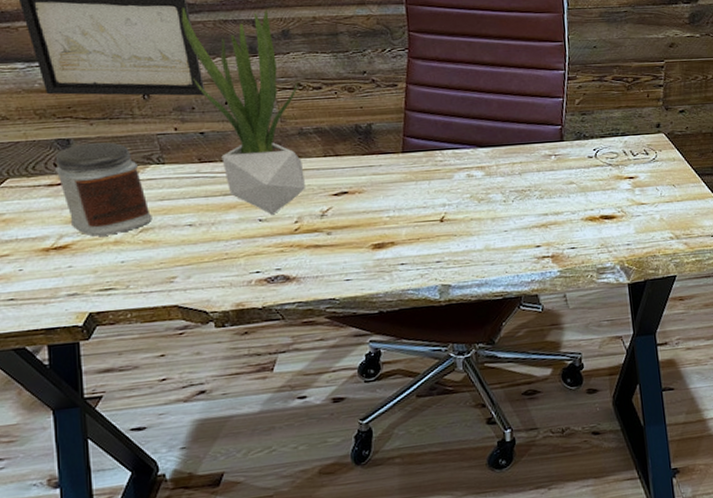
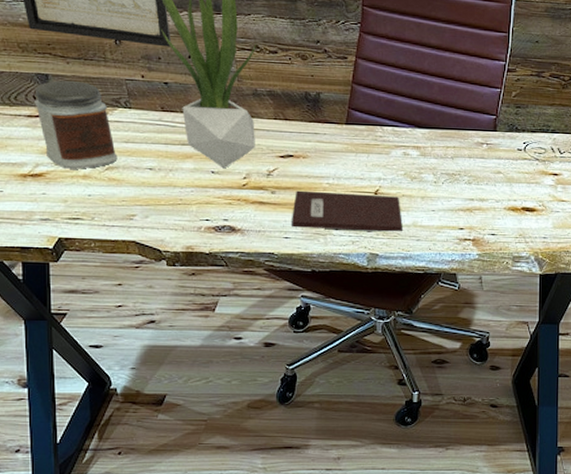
notebook: none [352,221,474,268] -> present [292,190,402,232]

